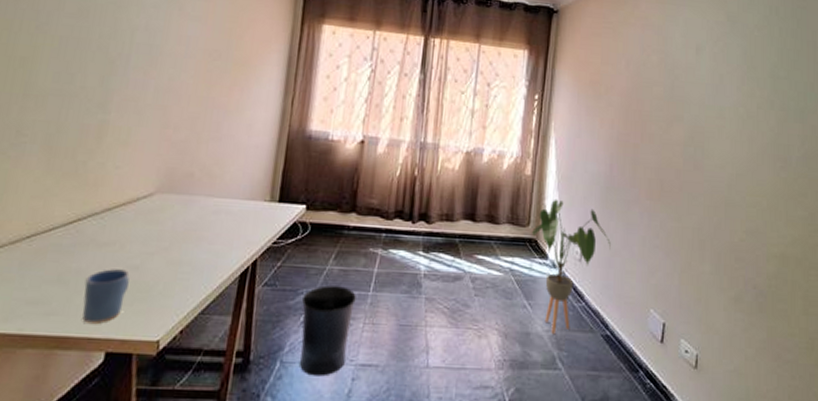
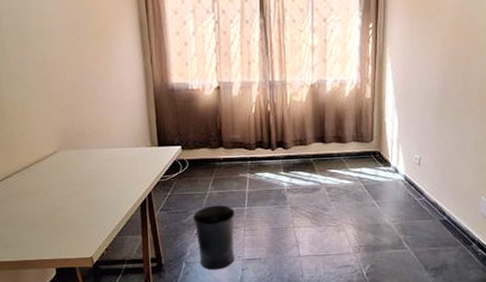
mug: present [82,269,130,323] -> none [25,210,59,250]
house plant: present [532,199,611,335] -> none [376,115,446,224]

